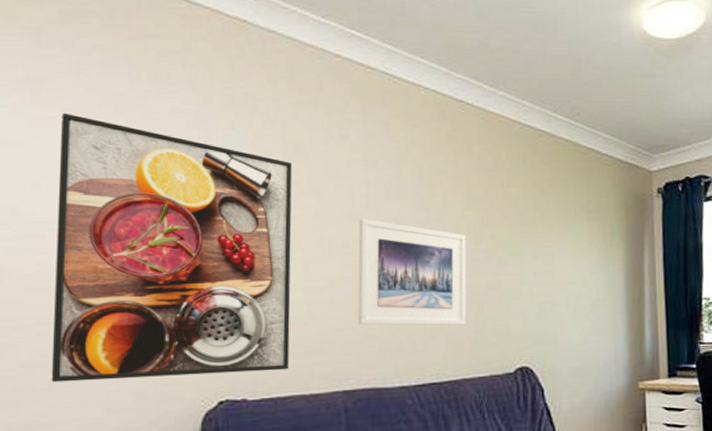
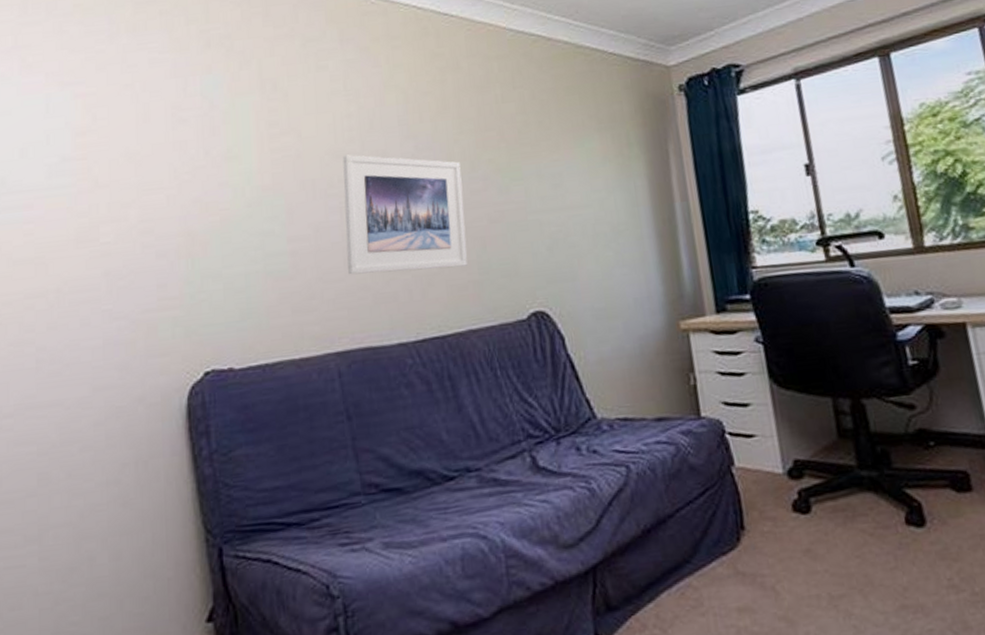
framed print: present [51,112,292,383] -> none [38,76,277,361]

